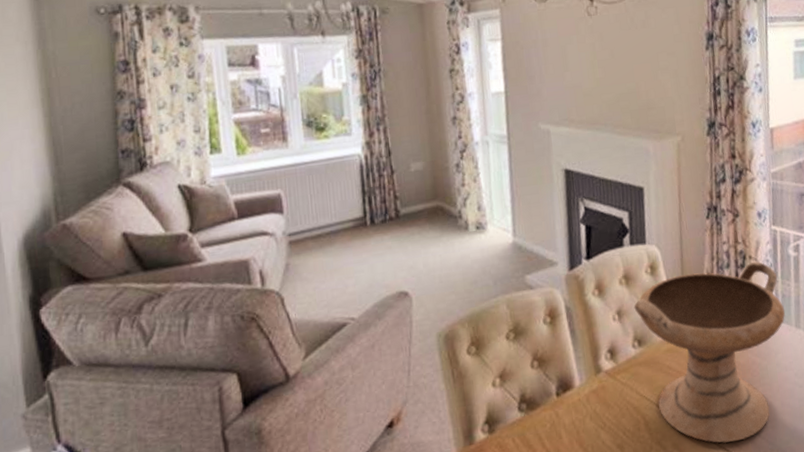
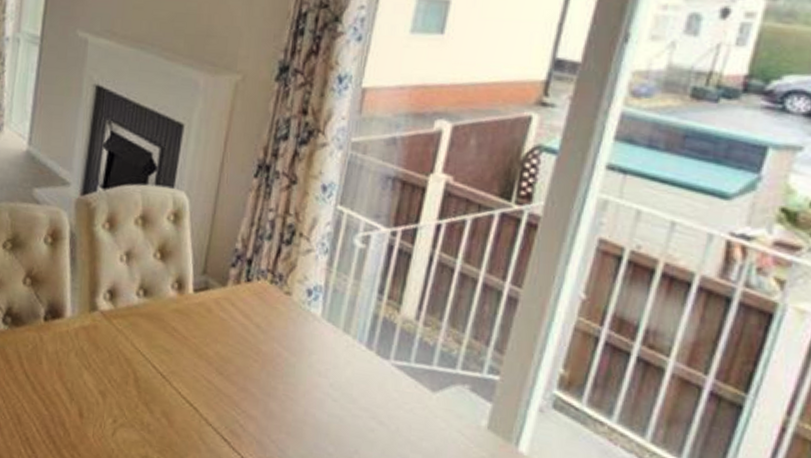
decorative bowl: present [634,261,785,443] -> none [146,232,333,435]

